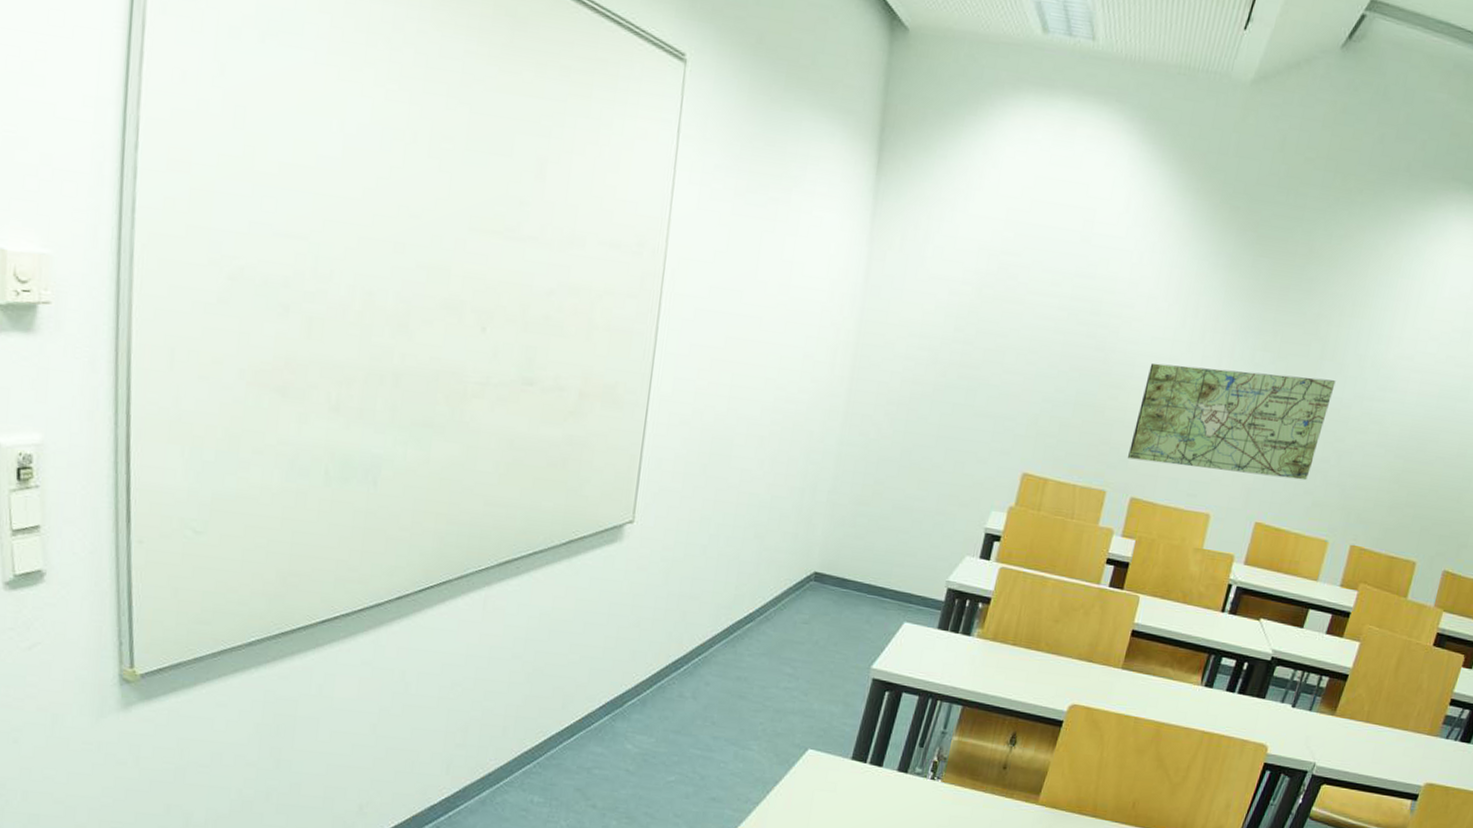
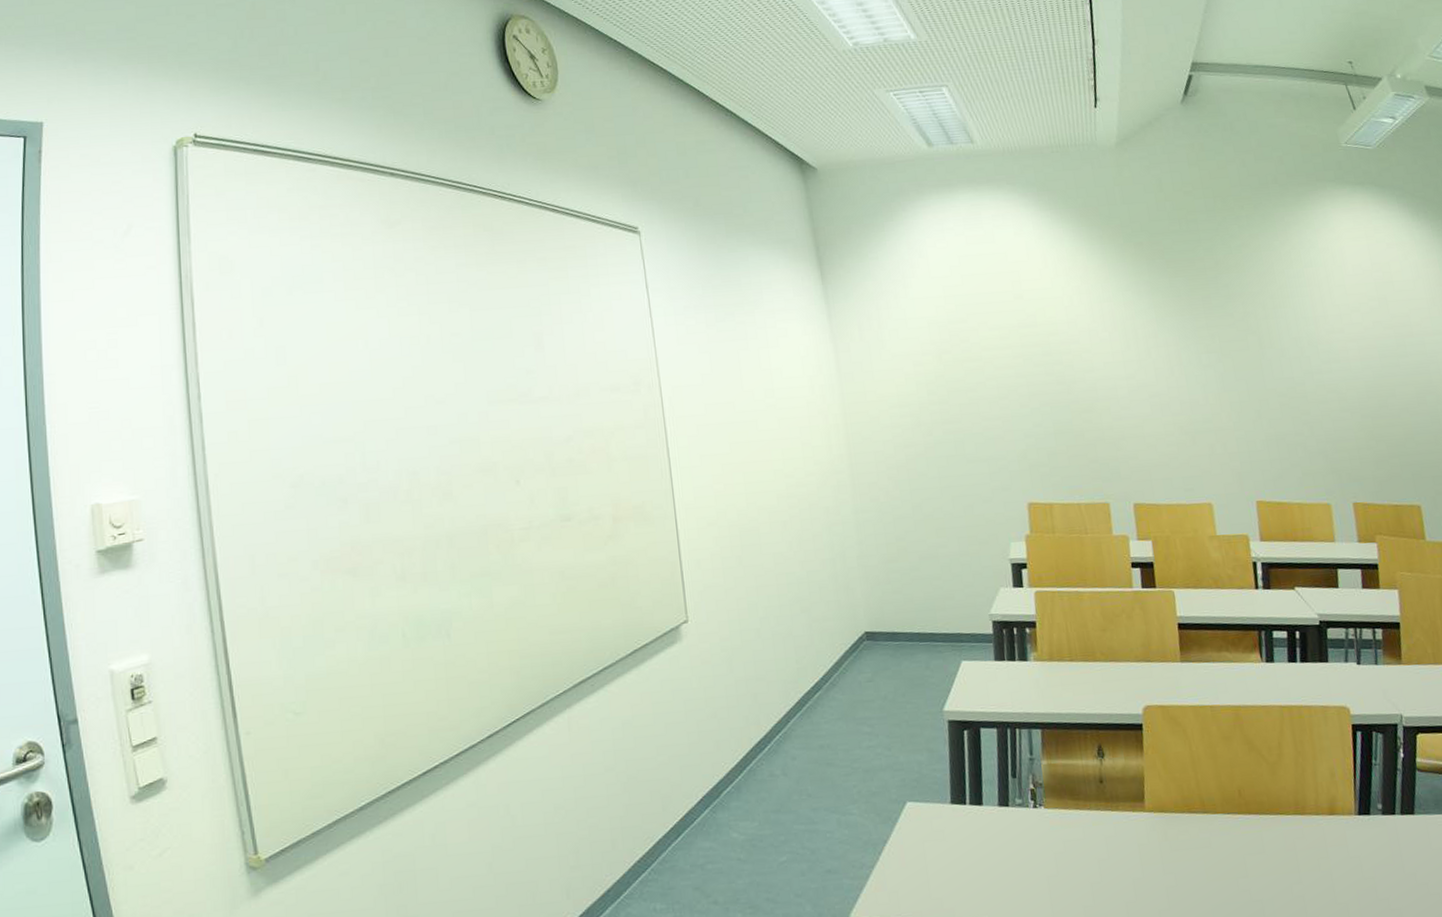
map: present [1128,363,1336,481] -> none [1110,364,1289,470]

